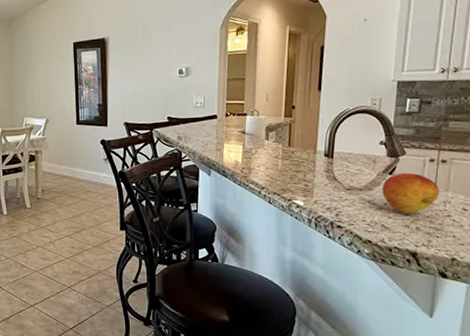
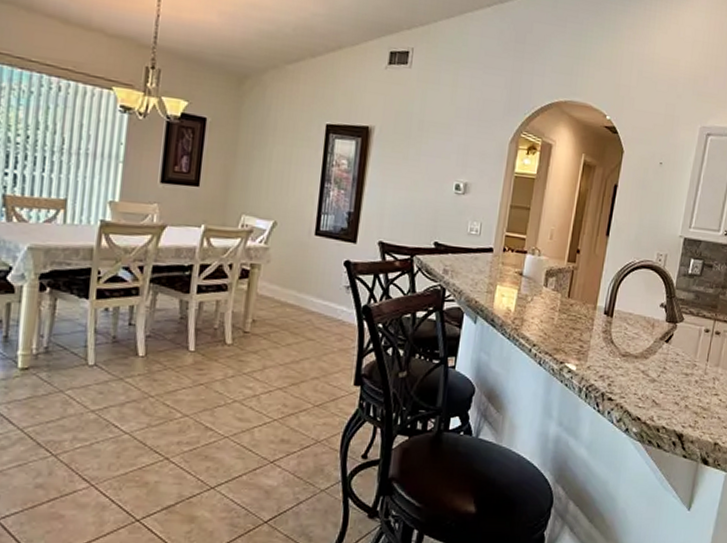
fruit: present [382,172,439,214] -> none [656,341,711,389]

